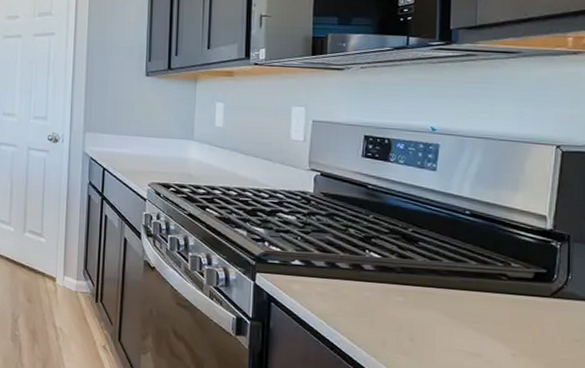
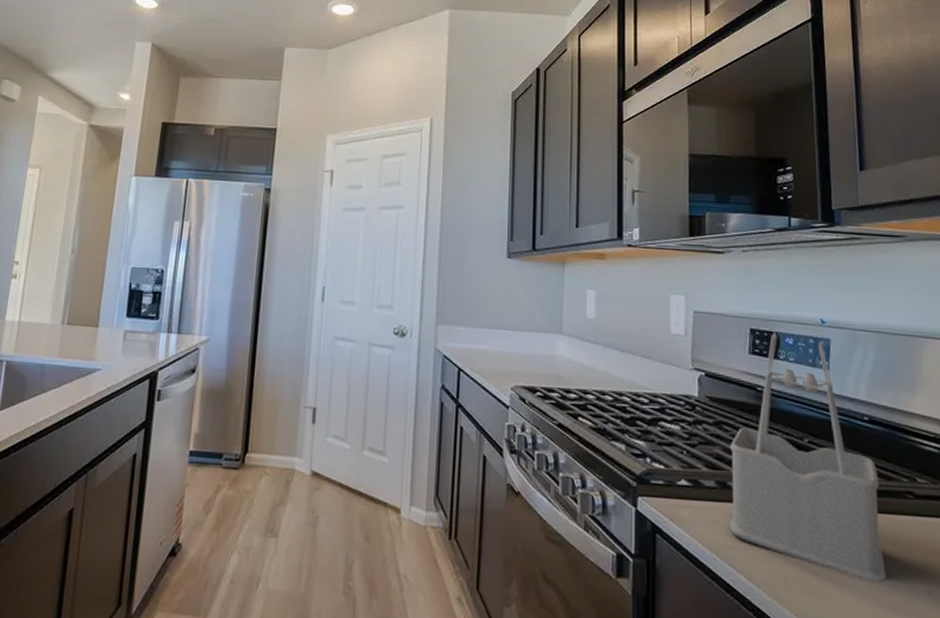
utensil holder: none [336,138,476,346] -> present [729,332,886,581]

